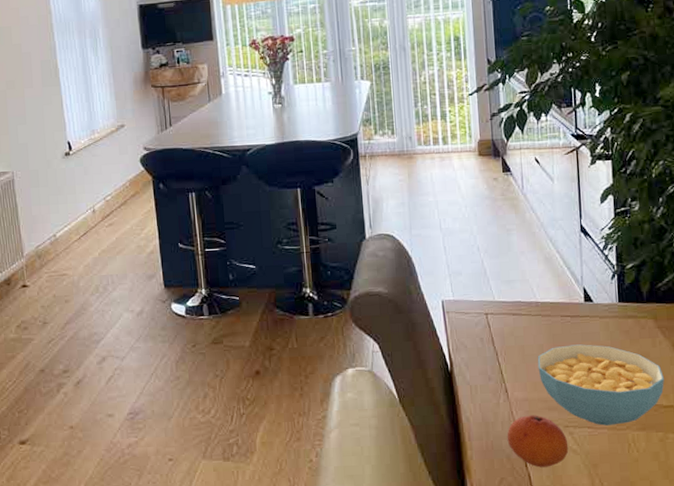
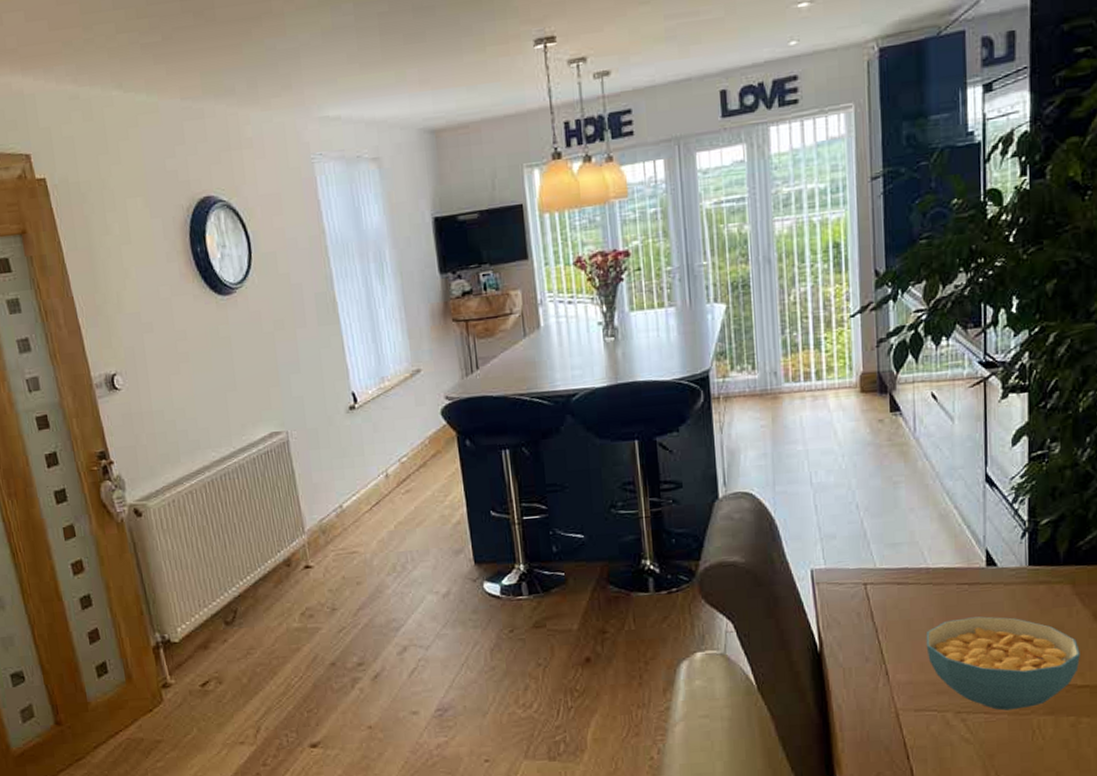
fruit: present [507,415,569,468] -> none [886,700,960,760]

